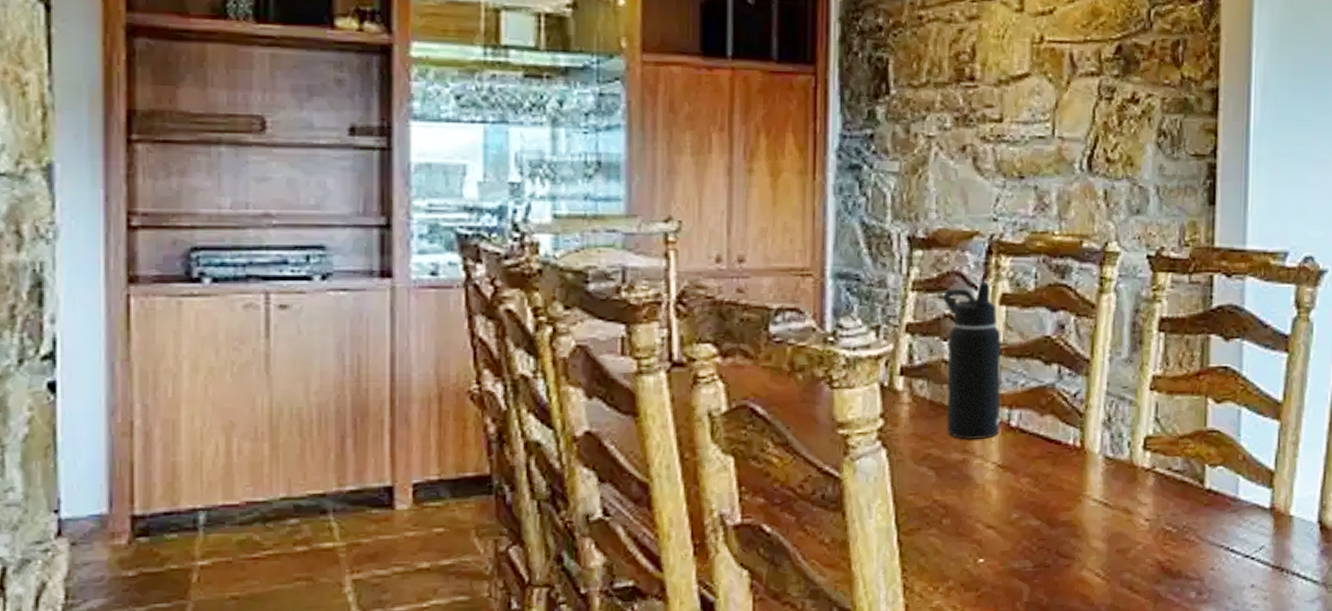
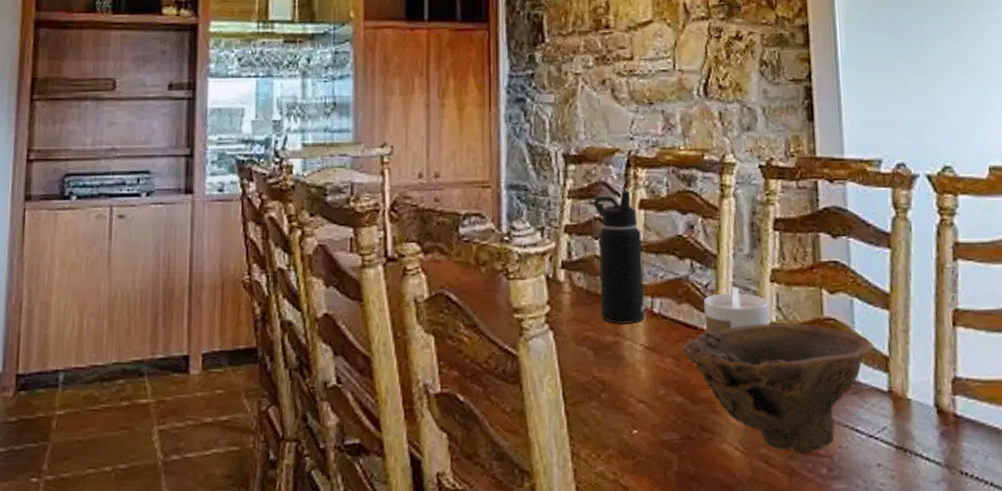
bowl: none [1043,436,1259,577] -> present [683,323,873,453]
candle: none [1069,396,1146,449] -> present [703,286,770,334]

